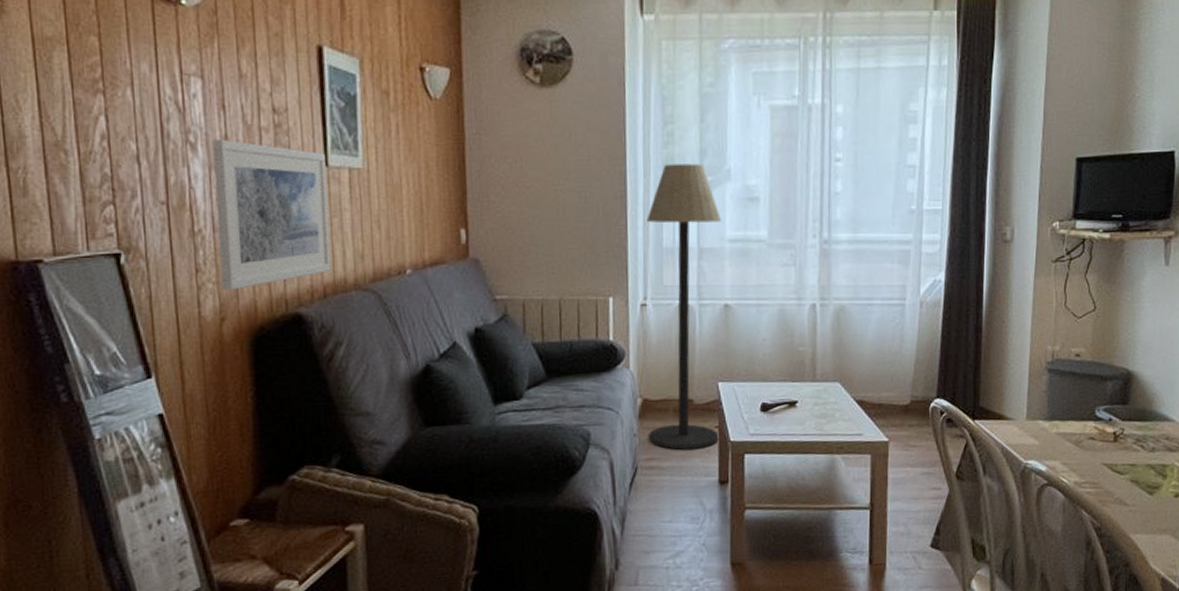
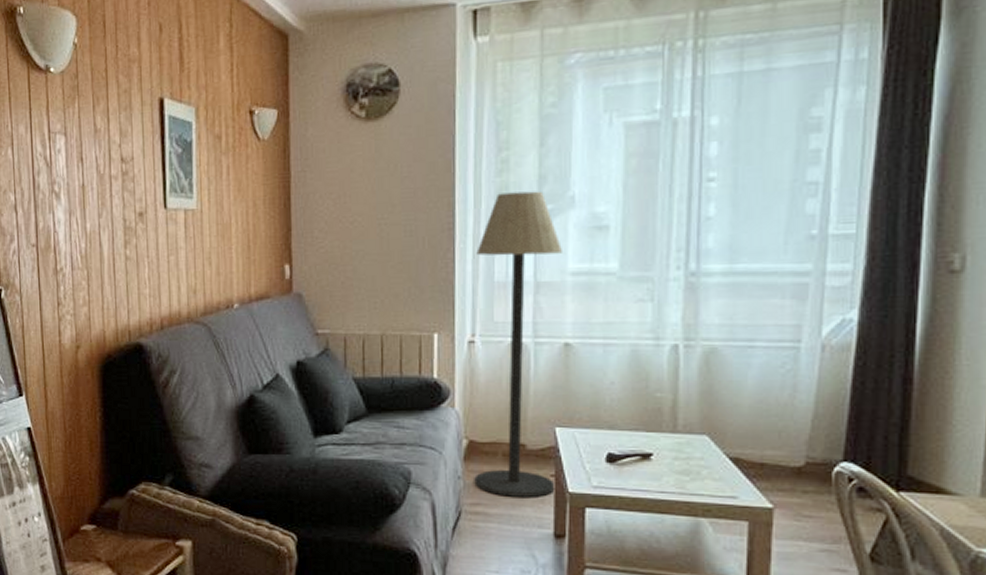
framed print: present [212,139,332,291] -> none [72,187,168,322]

